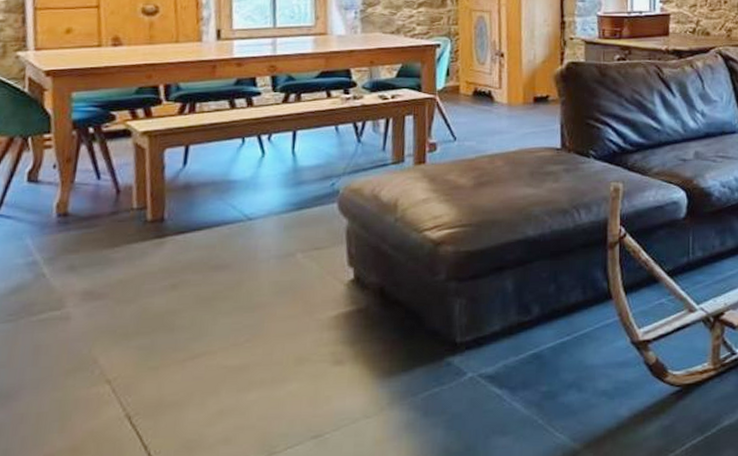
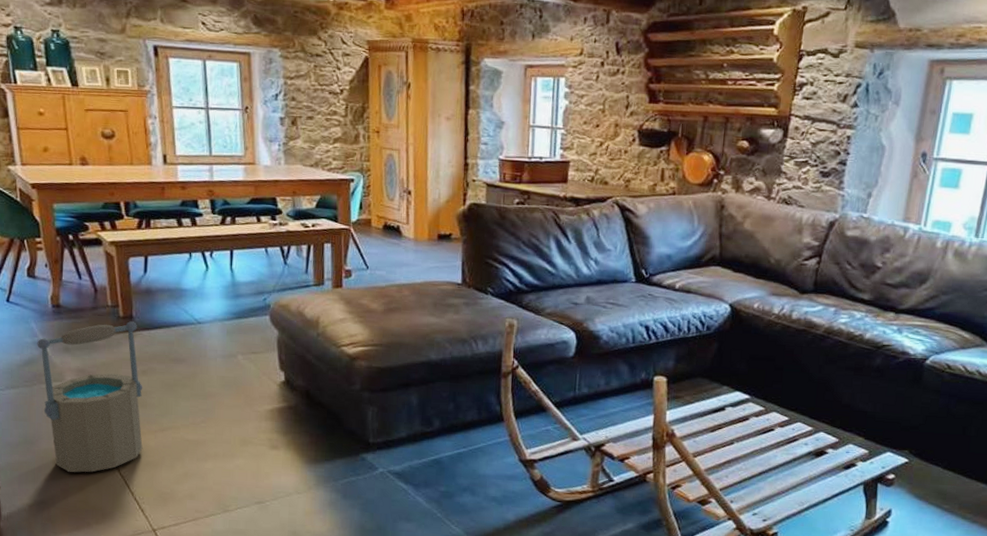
bucket: none [30,225,171,431] -> present [37,321,143,473]

